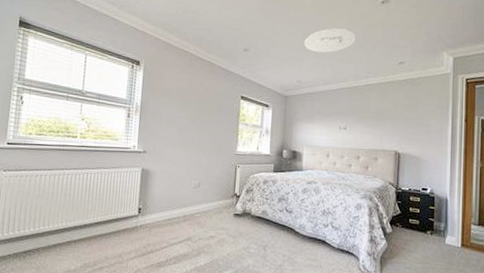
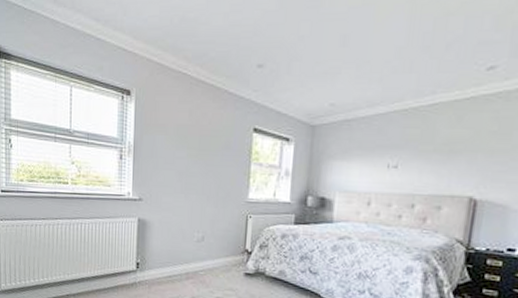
ceiling light: present [304,28,356,53] -> none [341,23,421,61]

